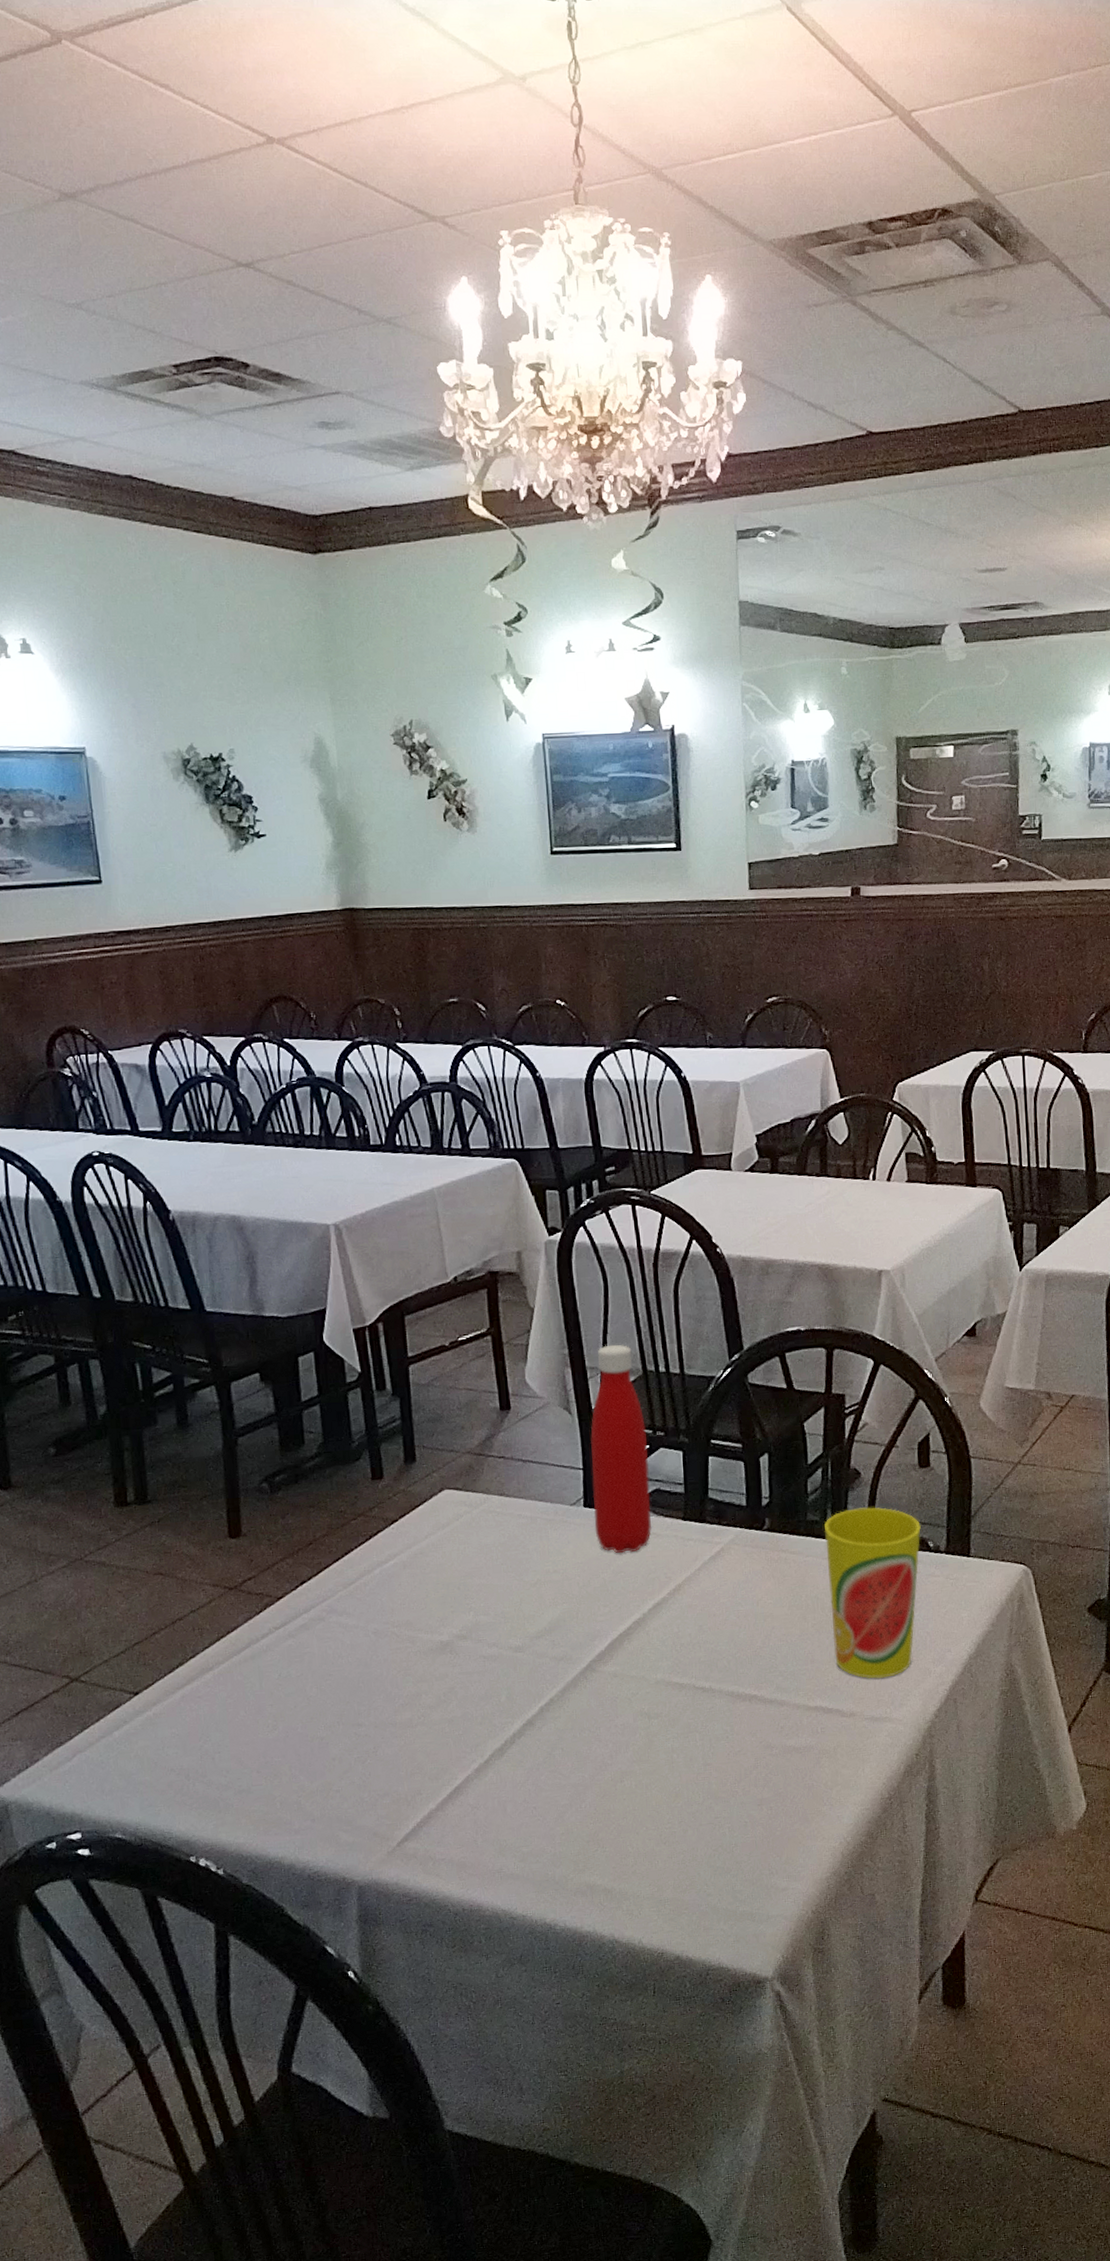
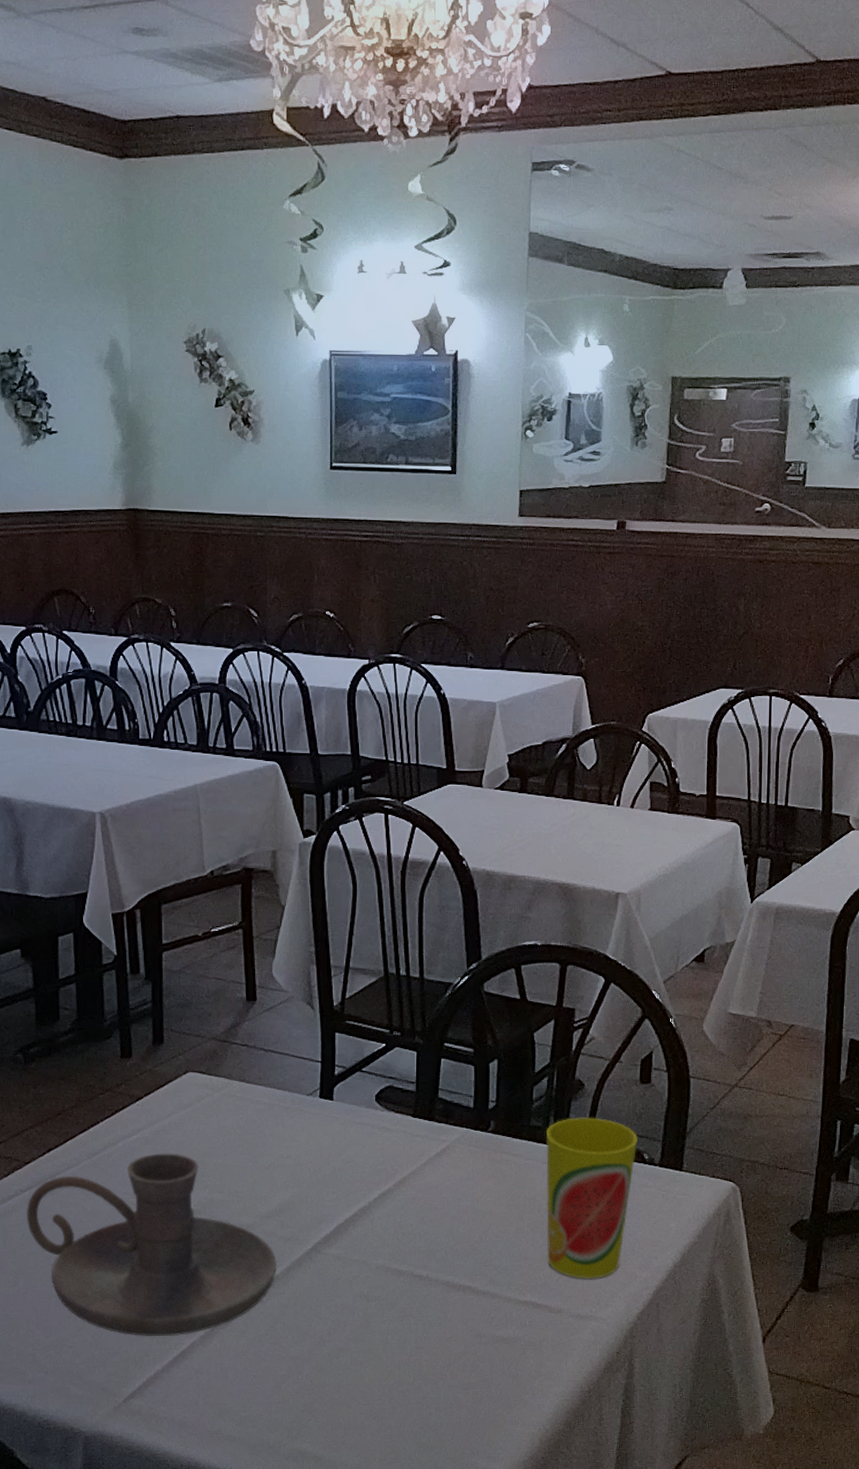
candle holder: none [282,1576,552,1774] -> present [27,1153,278,1337]
bottle: present [590,1344,652,1554] -> none [328,946,384,1144]

